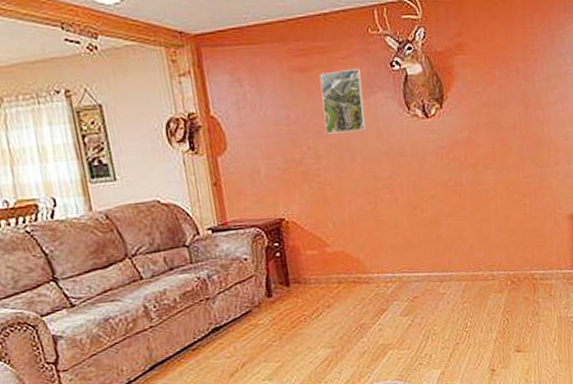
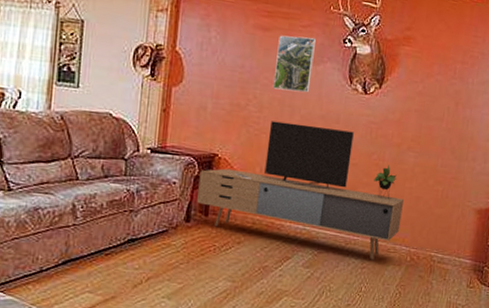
media console: none [269,162,494,296] -> present [197,121,404,261]

